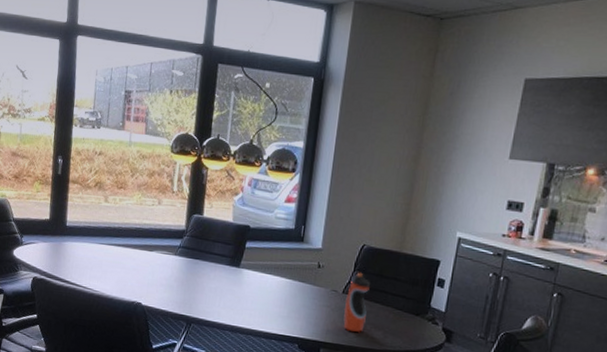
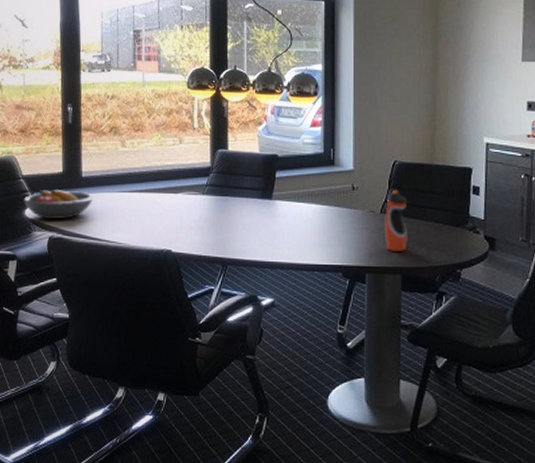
fruit bowl: none [13,233,76,263] -> present [23,190,94,219]

